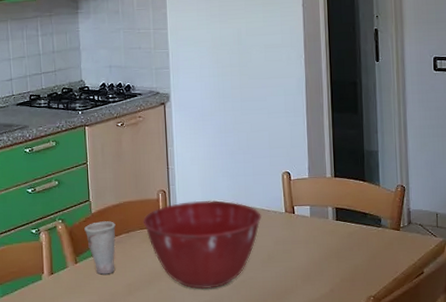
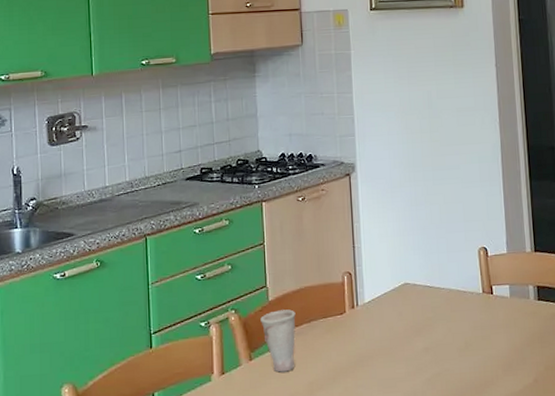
mixing bowl: present [142,200,262,290] -> none [326,282,458,385]

